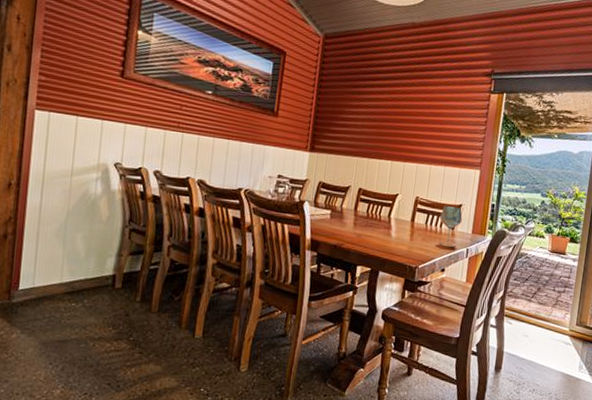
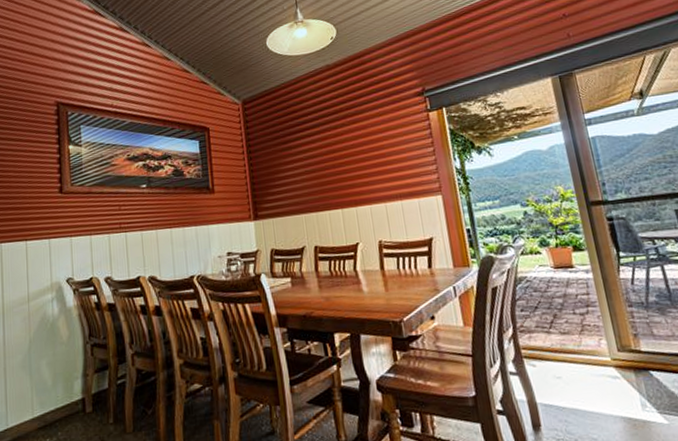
wine glass: present [438,205,462,248] -> none [411,241,440,290]

